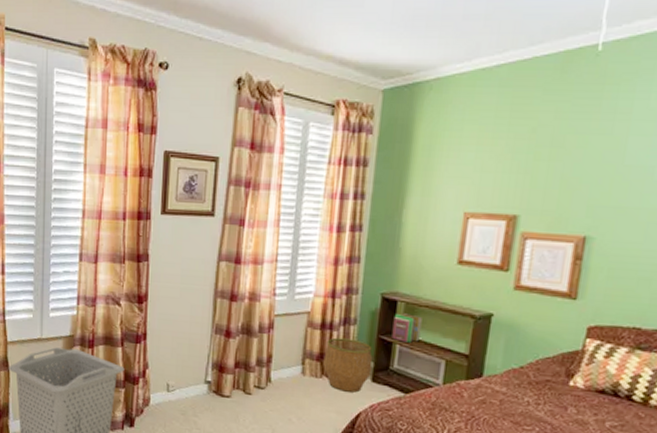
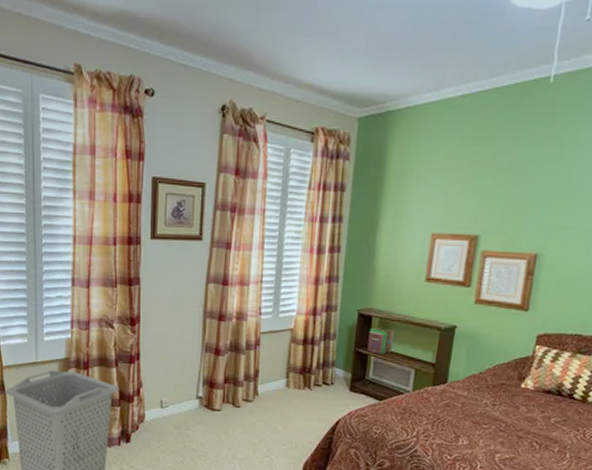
basket: present [323,337,373,393] -> none [305,352,350,402]

